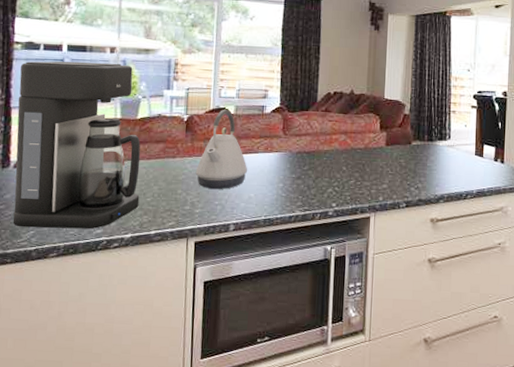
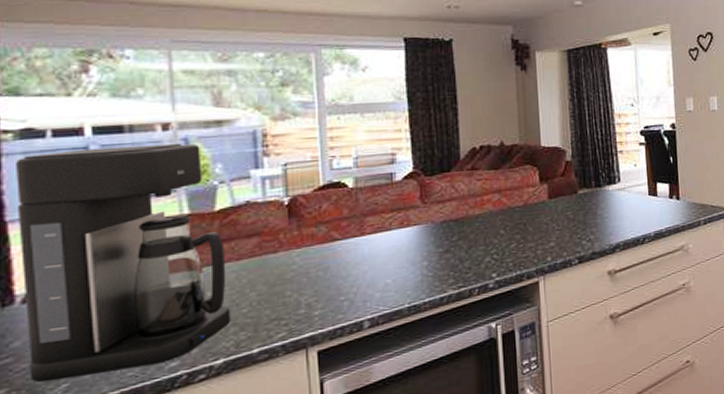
kettle: present [195,109,248,189] -> none [308,183,380,283]

